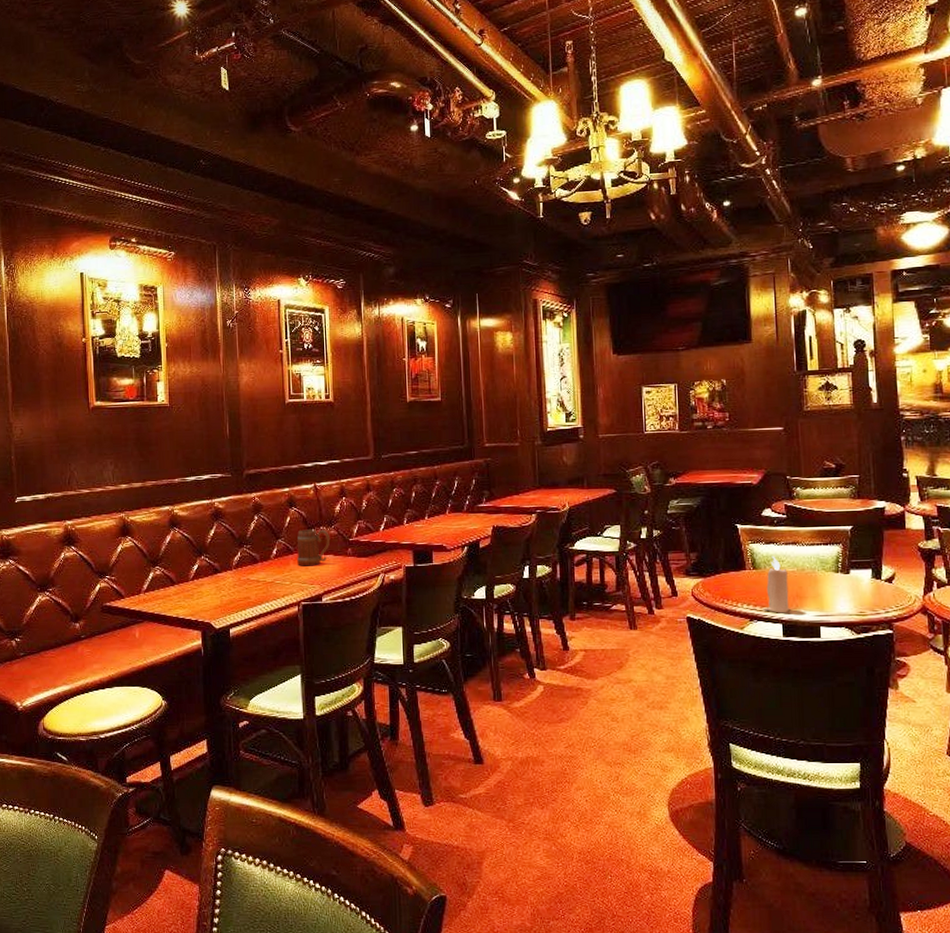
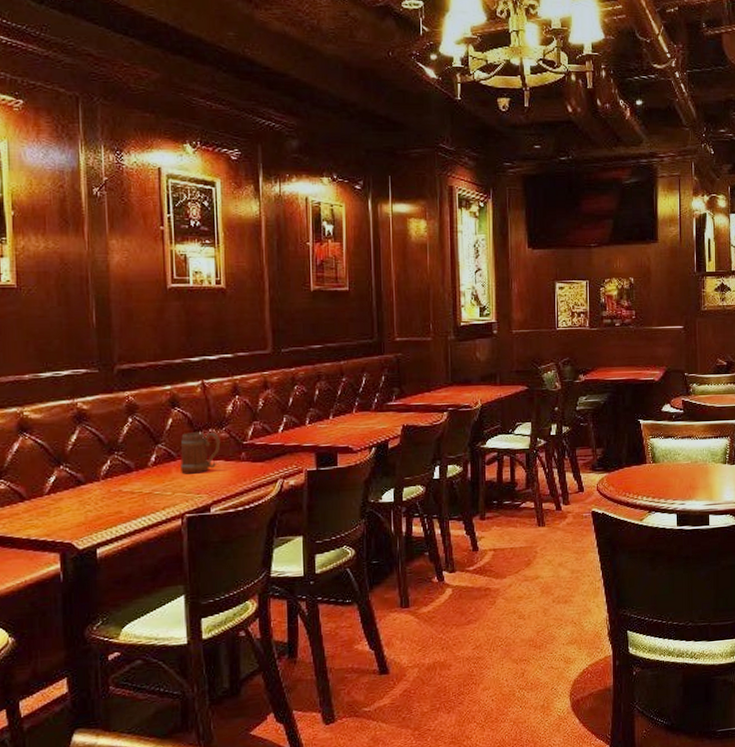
candle: present [763,556,791,613] -> none [661,449,684,504]

